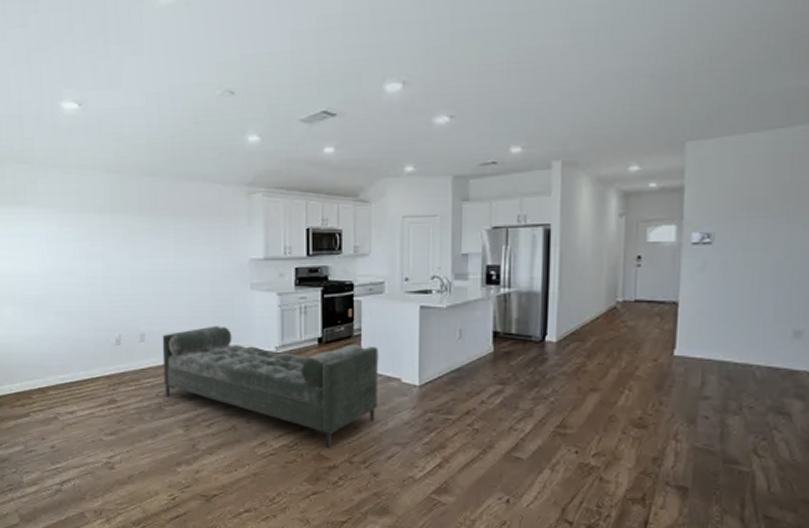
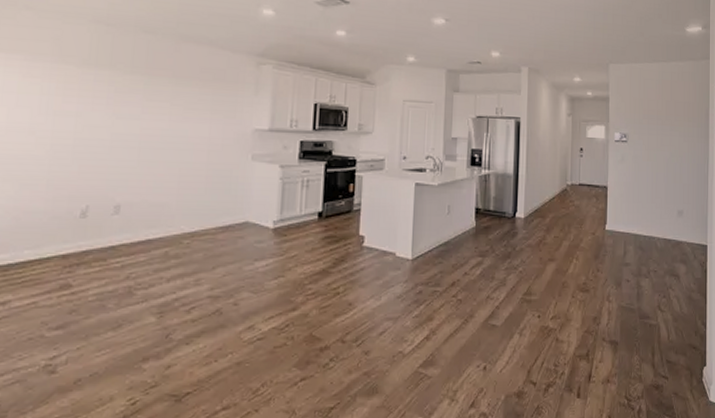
sofa: present [162,325,379,449] -> none [137,197,377,329]

